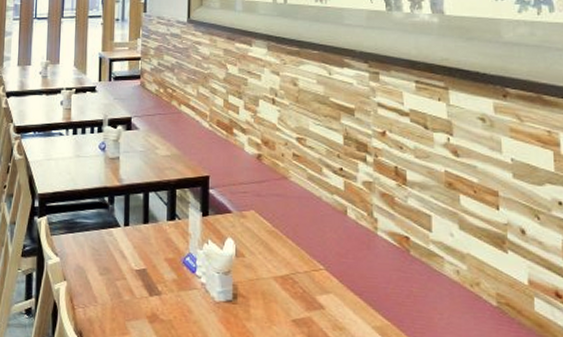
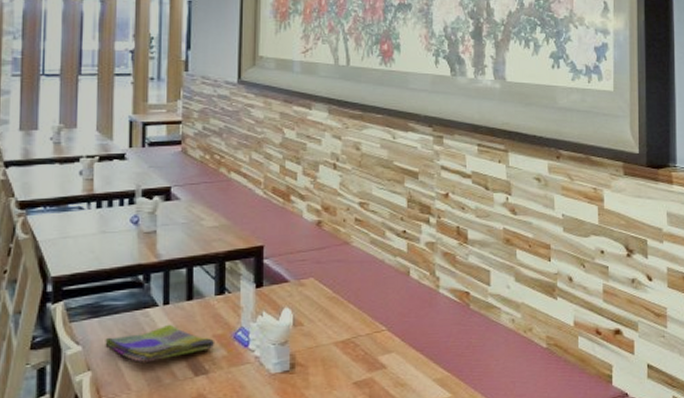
dish towel: none [77,244,167,279] -> present [105,324,215,363]

